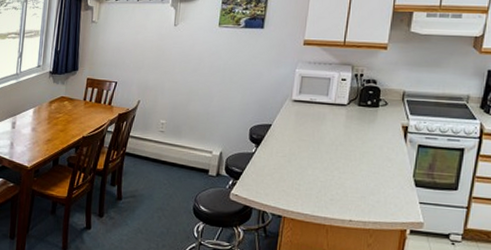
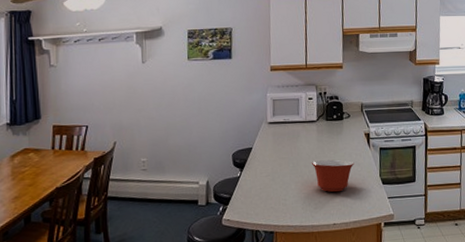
mixing bowl: none [334,148,385,187] -> present [311,159,355,192]

